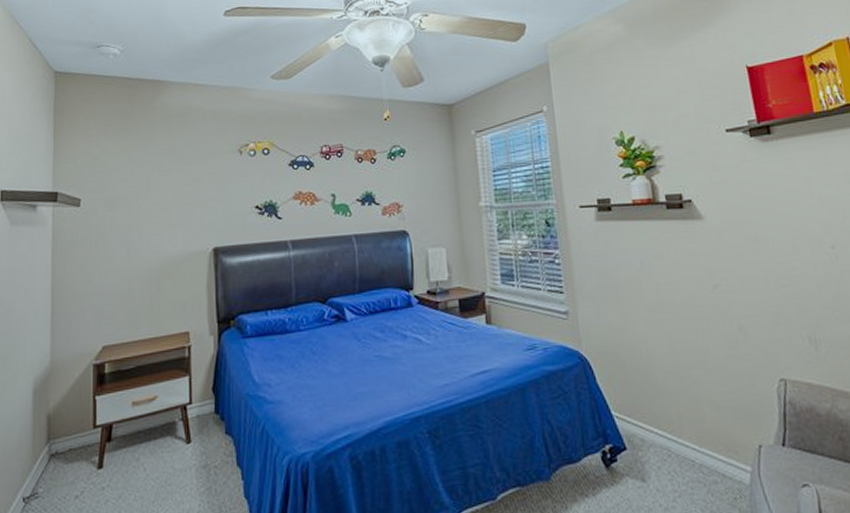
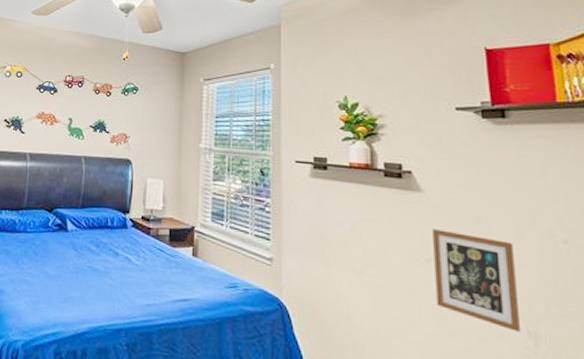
picture frame: none [716,253,802,341] -> present [432,229,520,332]

